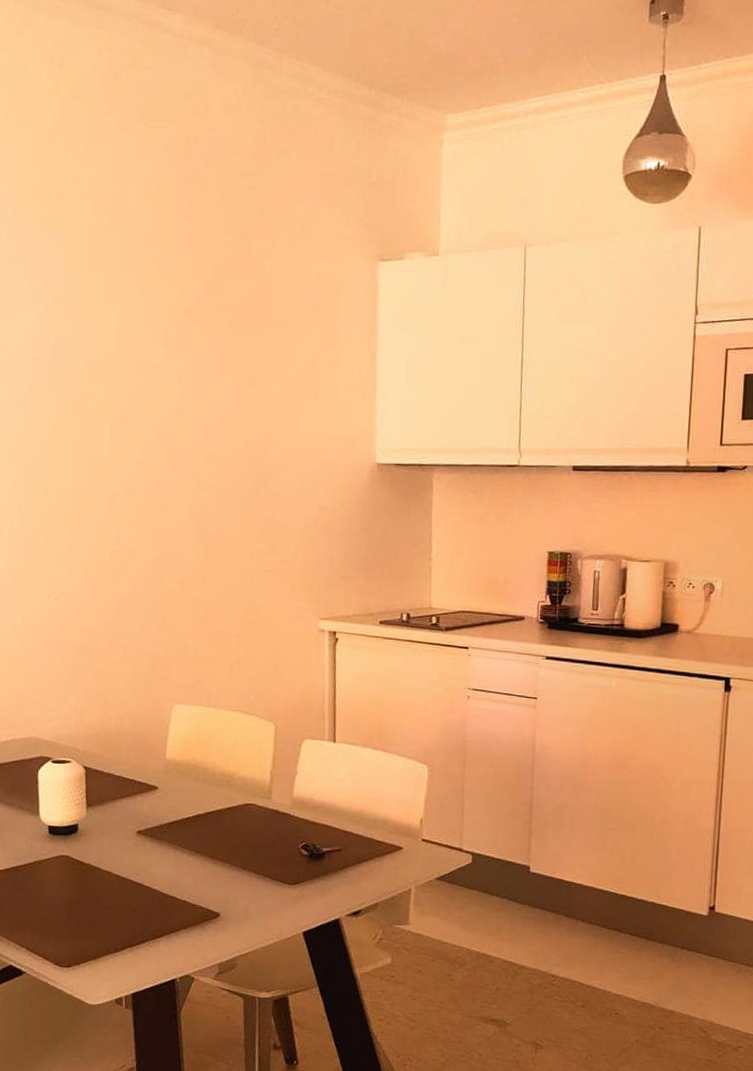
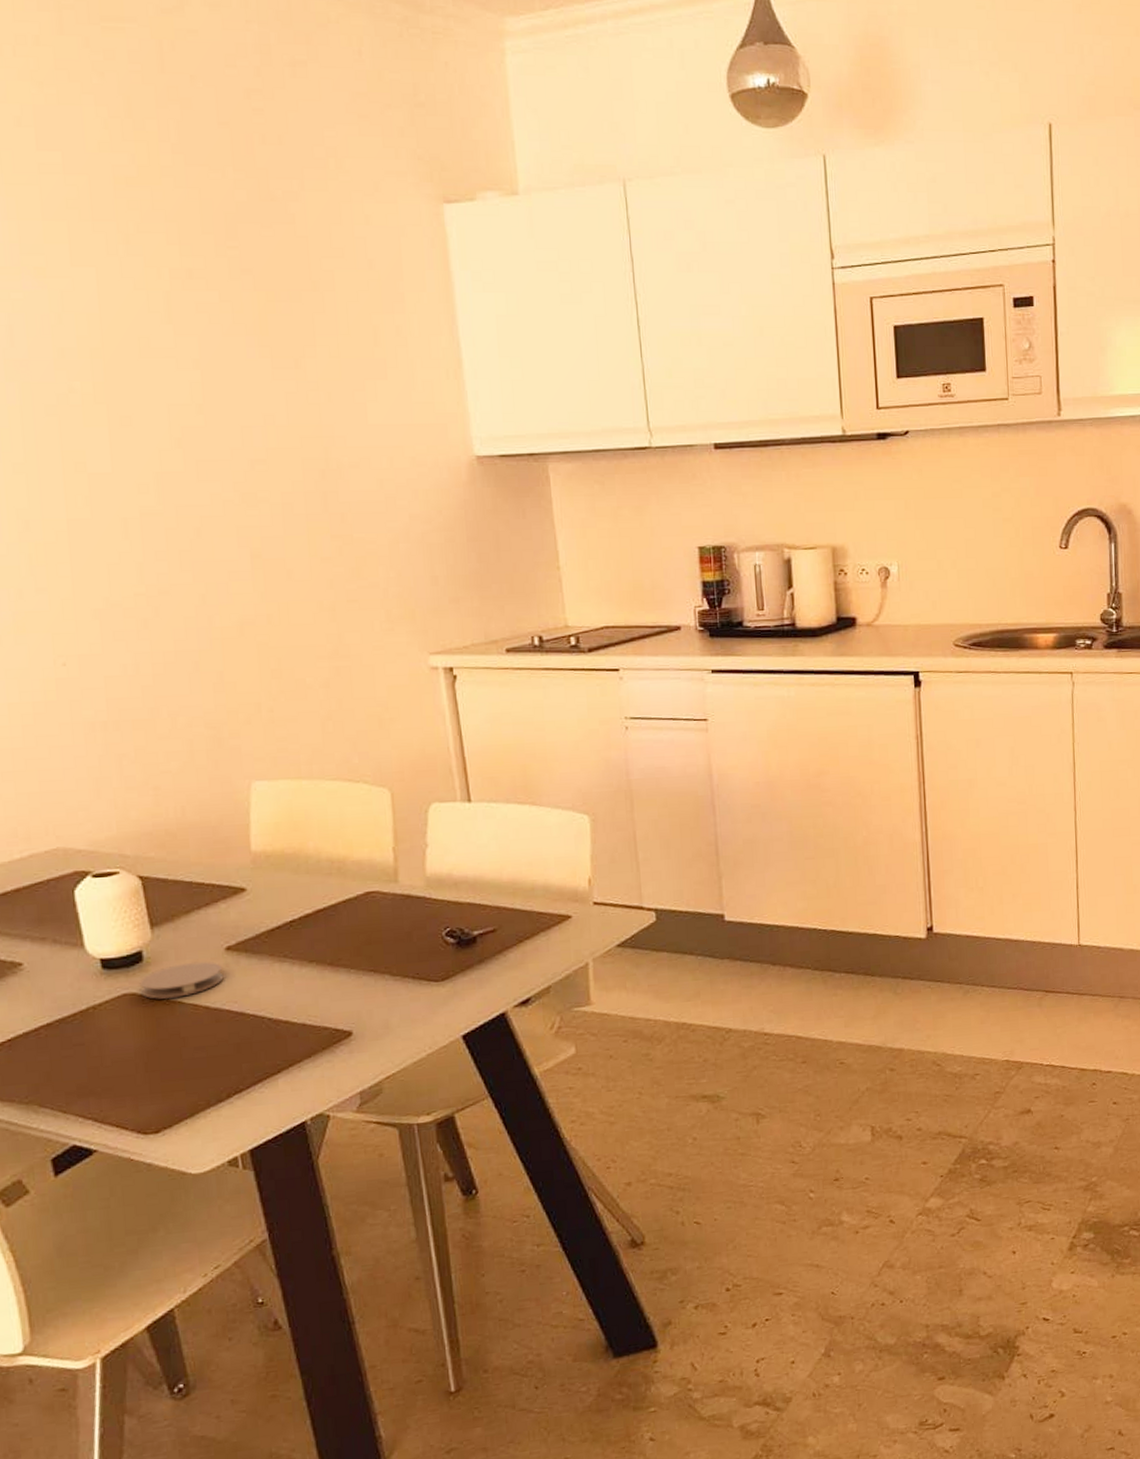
coaster: none [72,838,133,865] -> present [139,961,224,999]

